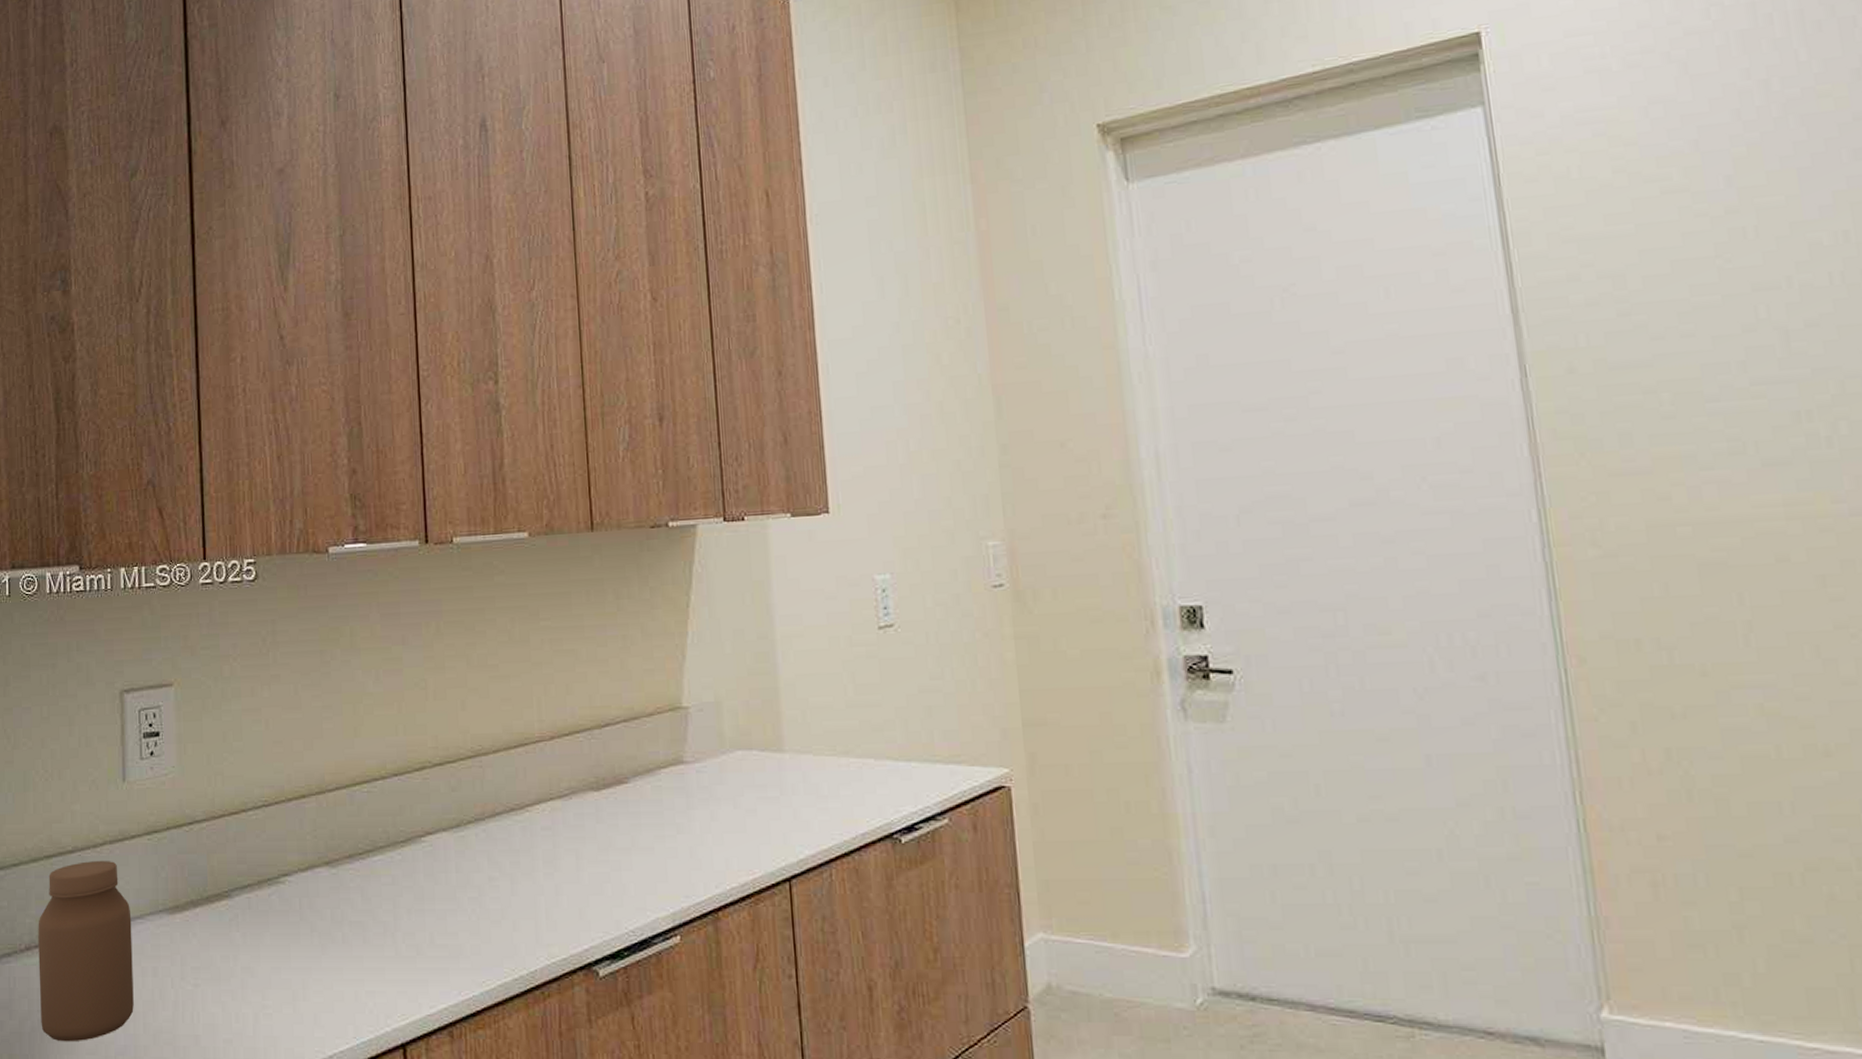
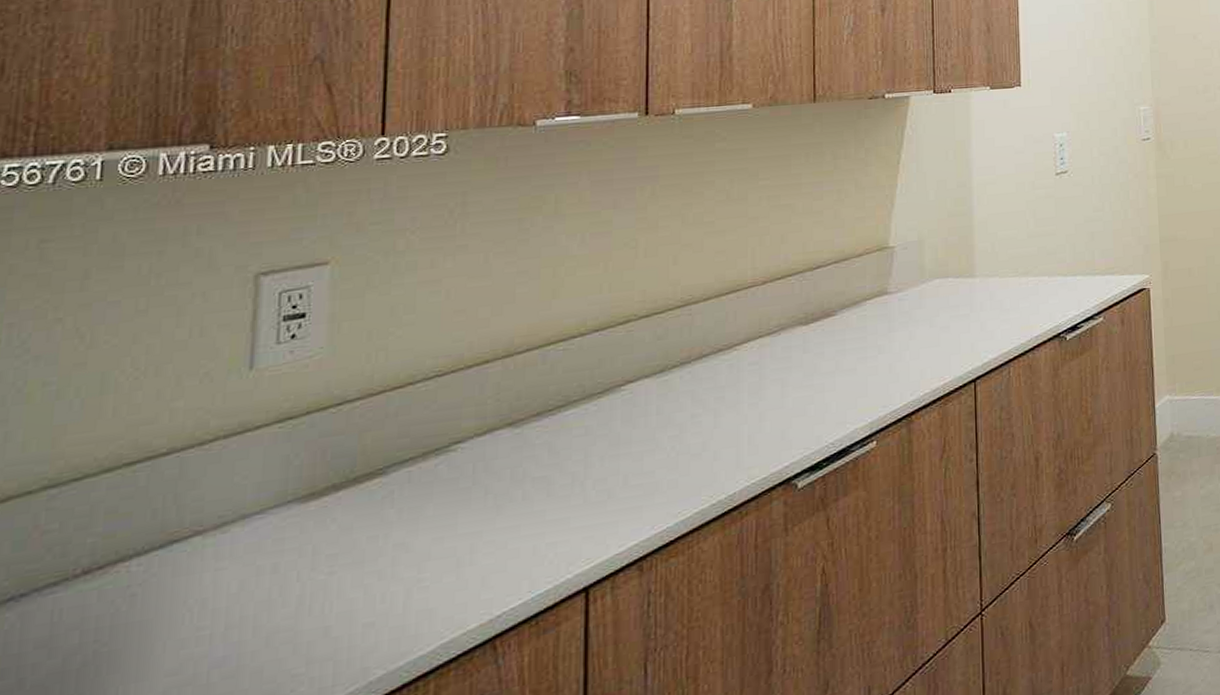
jar: present [38,861,134,1042] -> none [97,457,247,671]

